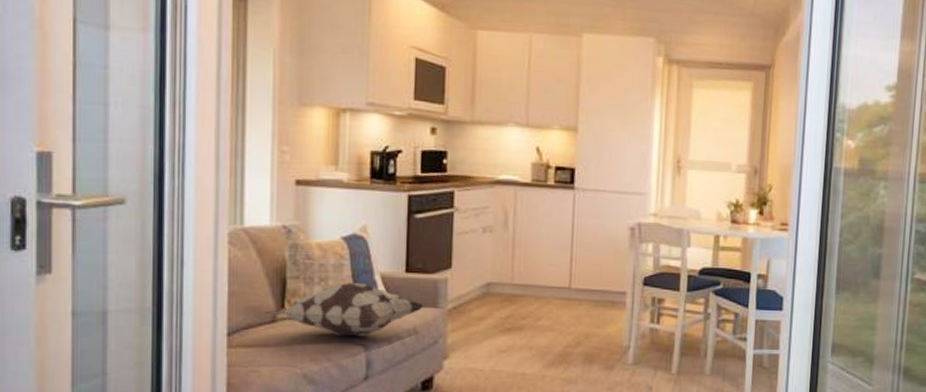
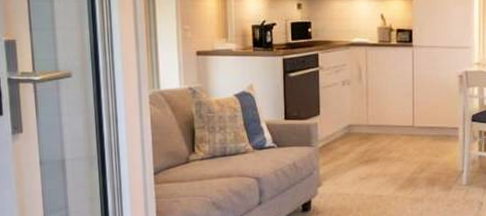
decorative pillow: present [265,283,424,337] -> none [180,130,300,172]

